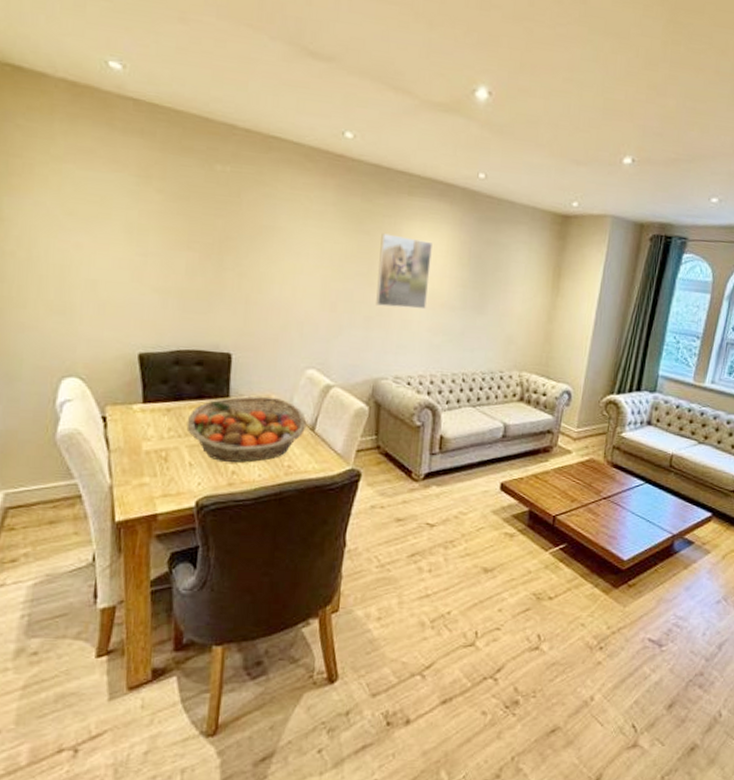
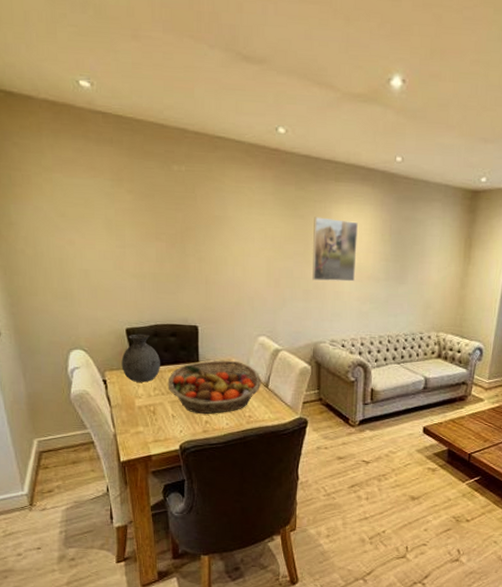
vase: none [128,360,181,421] -> present [121,334,161,382]

